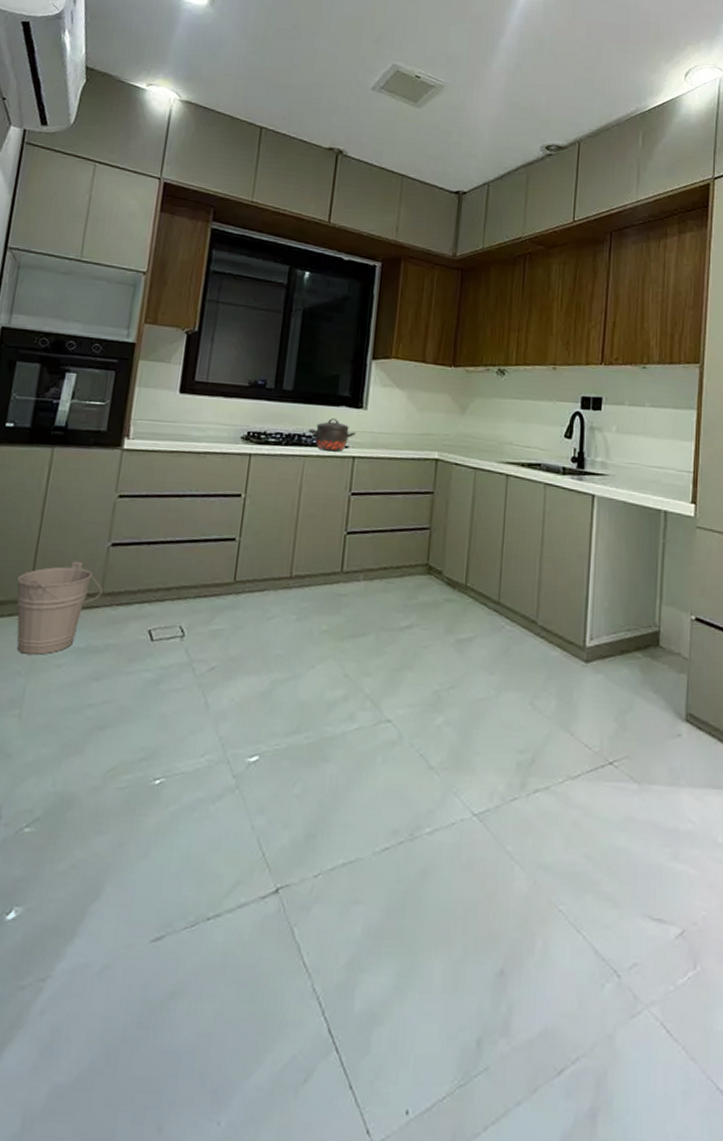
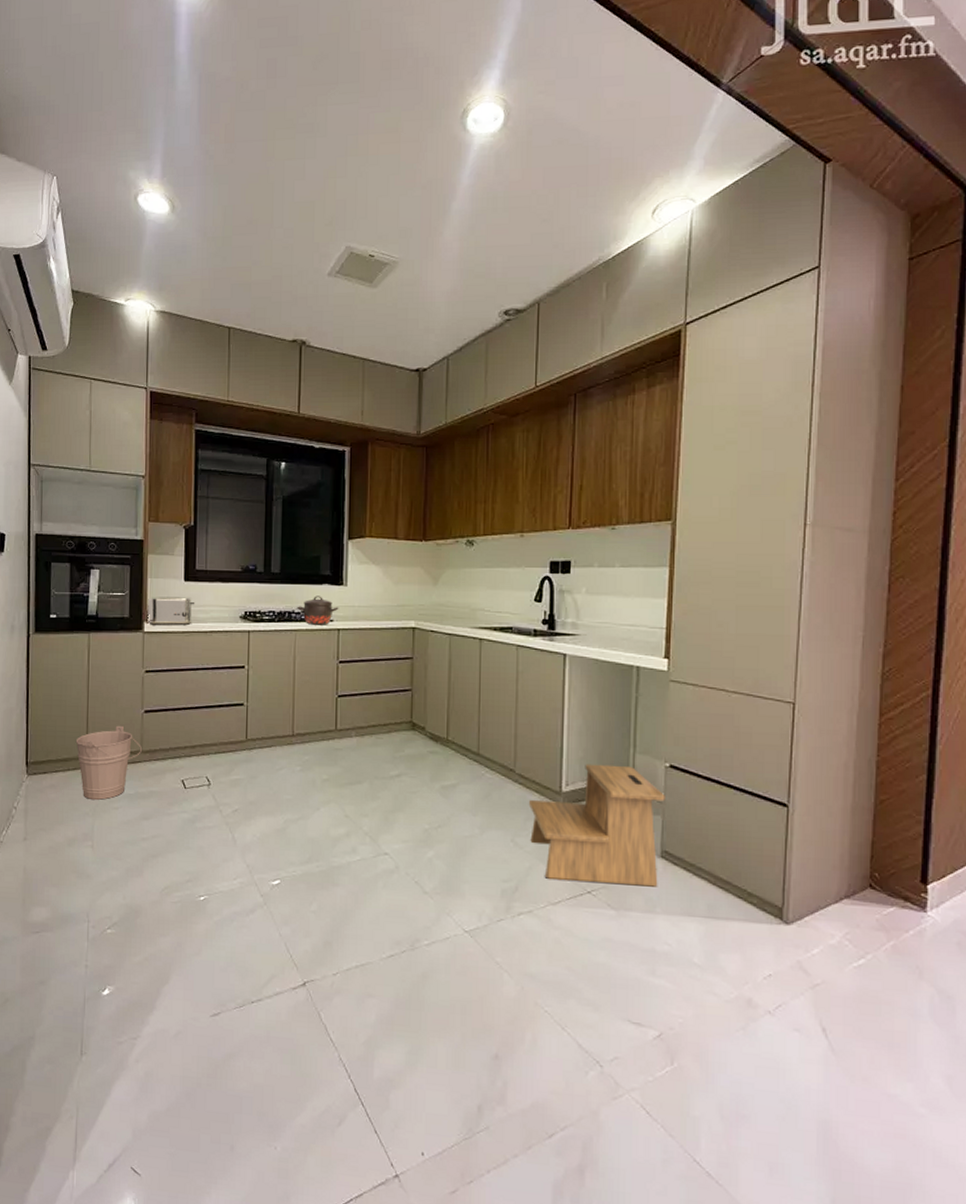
toaster: none [130,408,190,445] -> present [149,596,195,627]
step stool: none [549,615,691,756] -> present [528,764,665,887]

